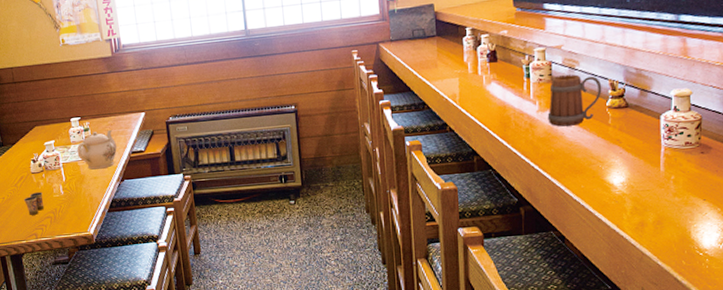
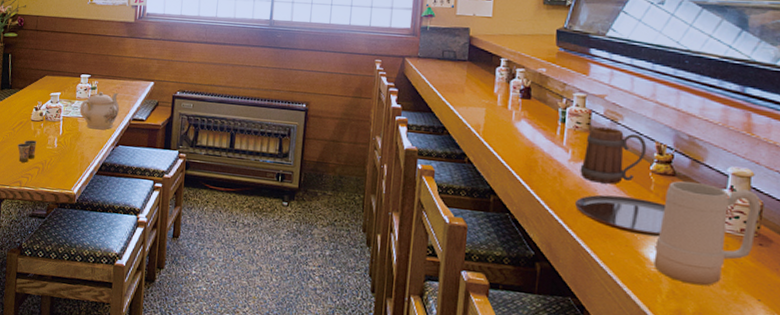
plate: none [547,133,623,165] -> present [575,194,667,237]
beer mug: none [617,107,700,199] -> present [653,181,761,286]

